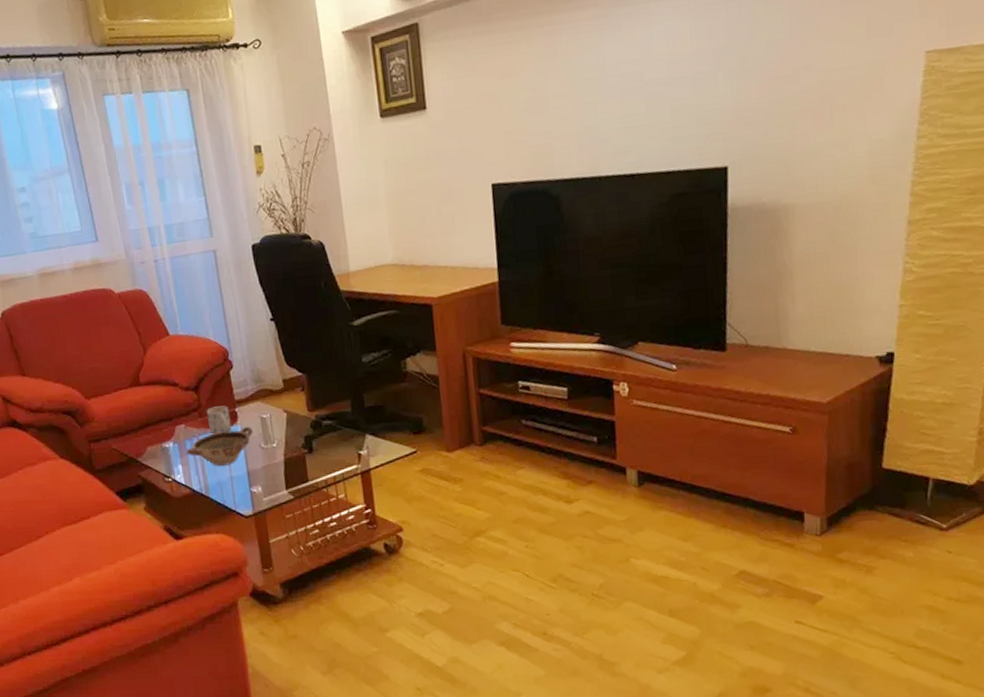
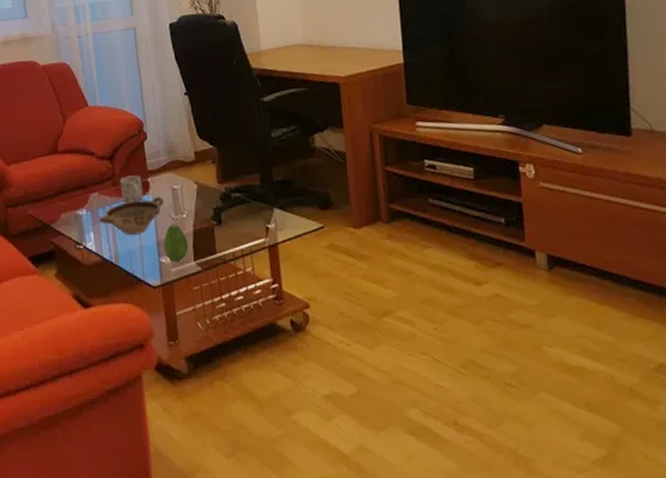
fruit: none [254,454,280,491] -> present [163,224,189,262]

